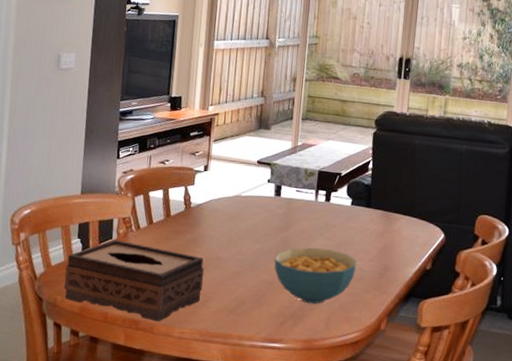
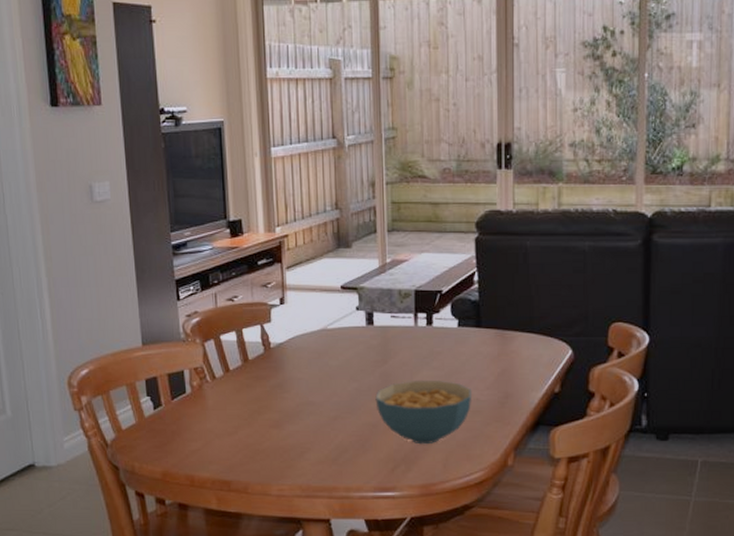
tissue box: present [64,239,204,322] -> none [138,393,298,481]

